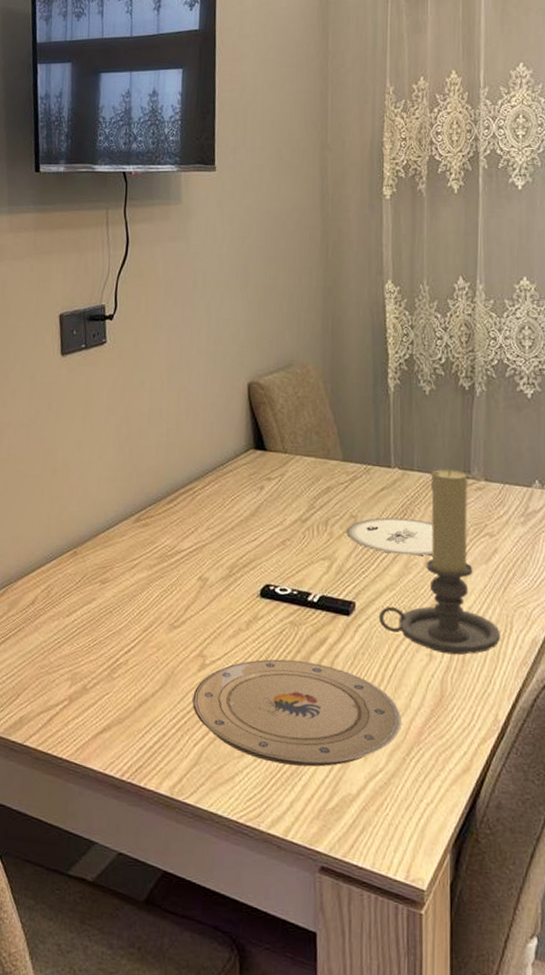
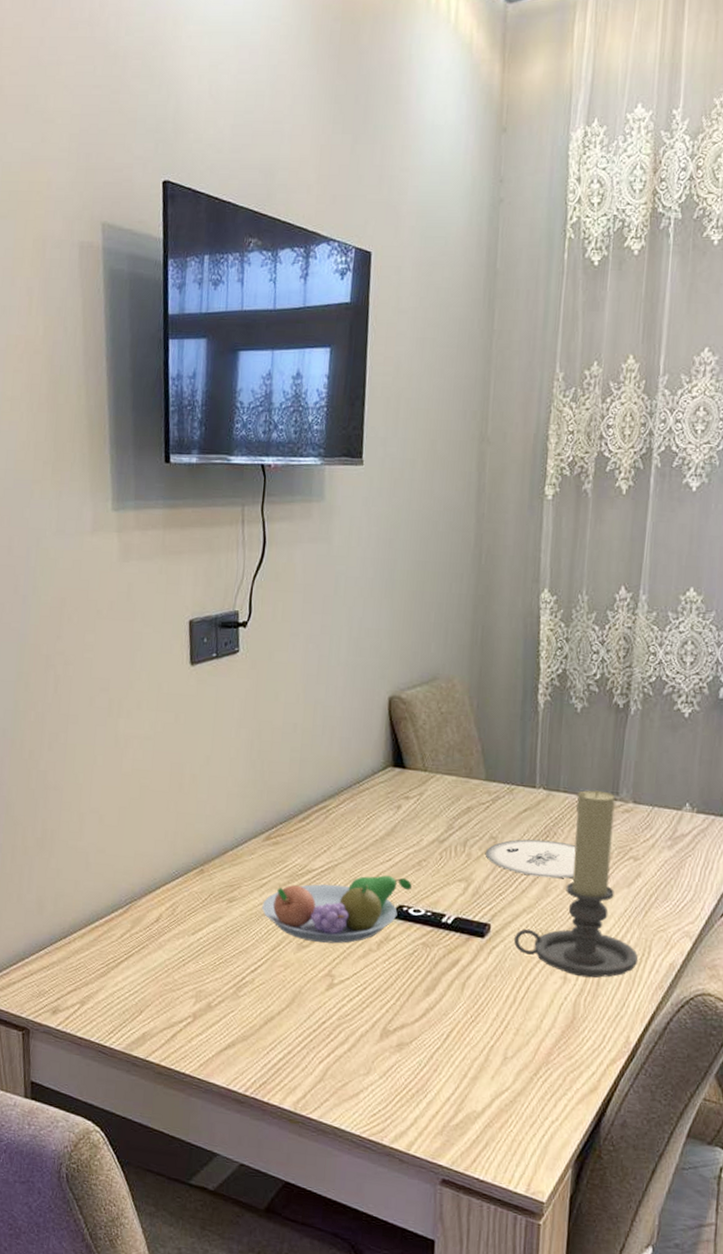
fruit bowl: none [134,555,277,624] -> present [262,875,412,944]
plate: present [193,659,402,767] -> none [319,979,532,1085]

